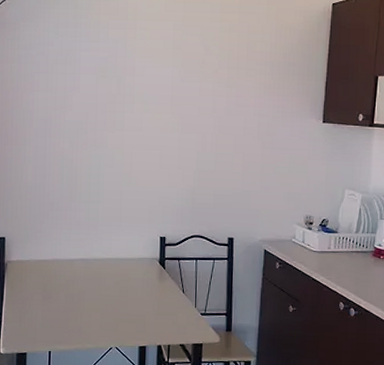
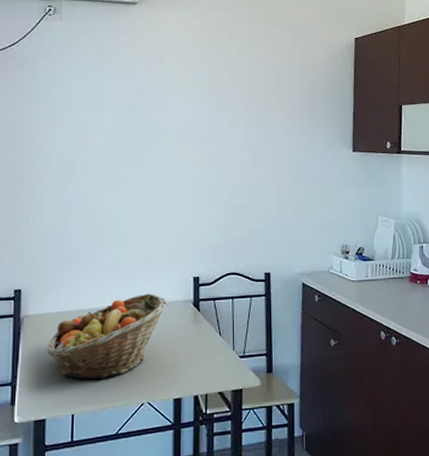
fruit basket: none [28,249,136,323] -> present [47,293,168,380]

